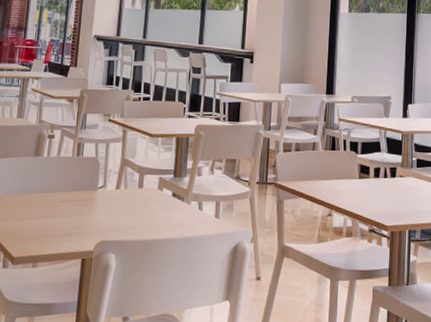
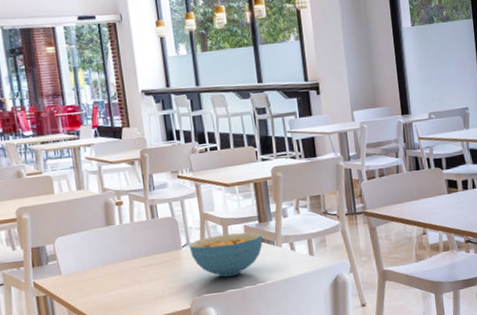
cereal bowl: none [104,182,174,226] -> present [189,232,263,277]

